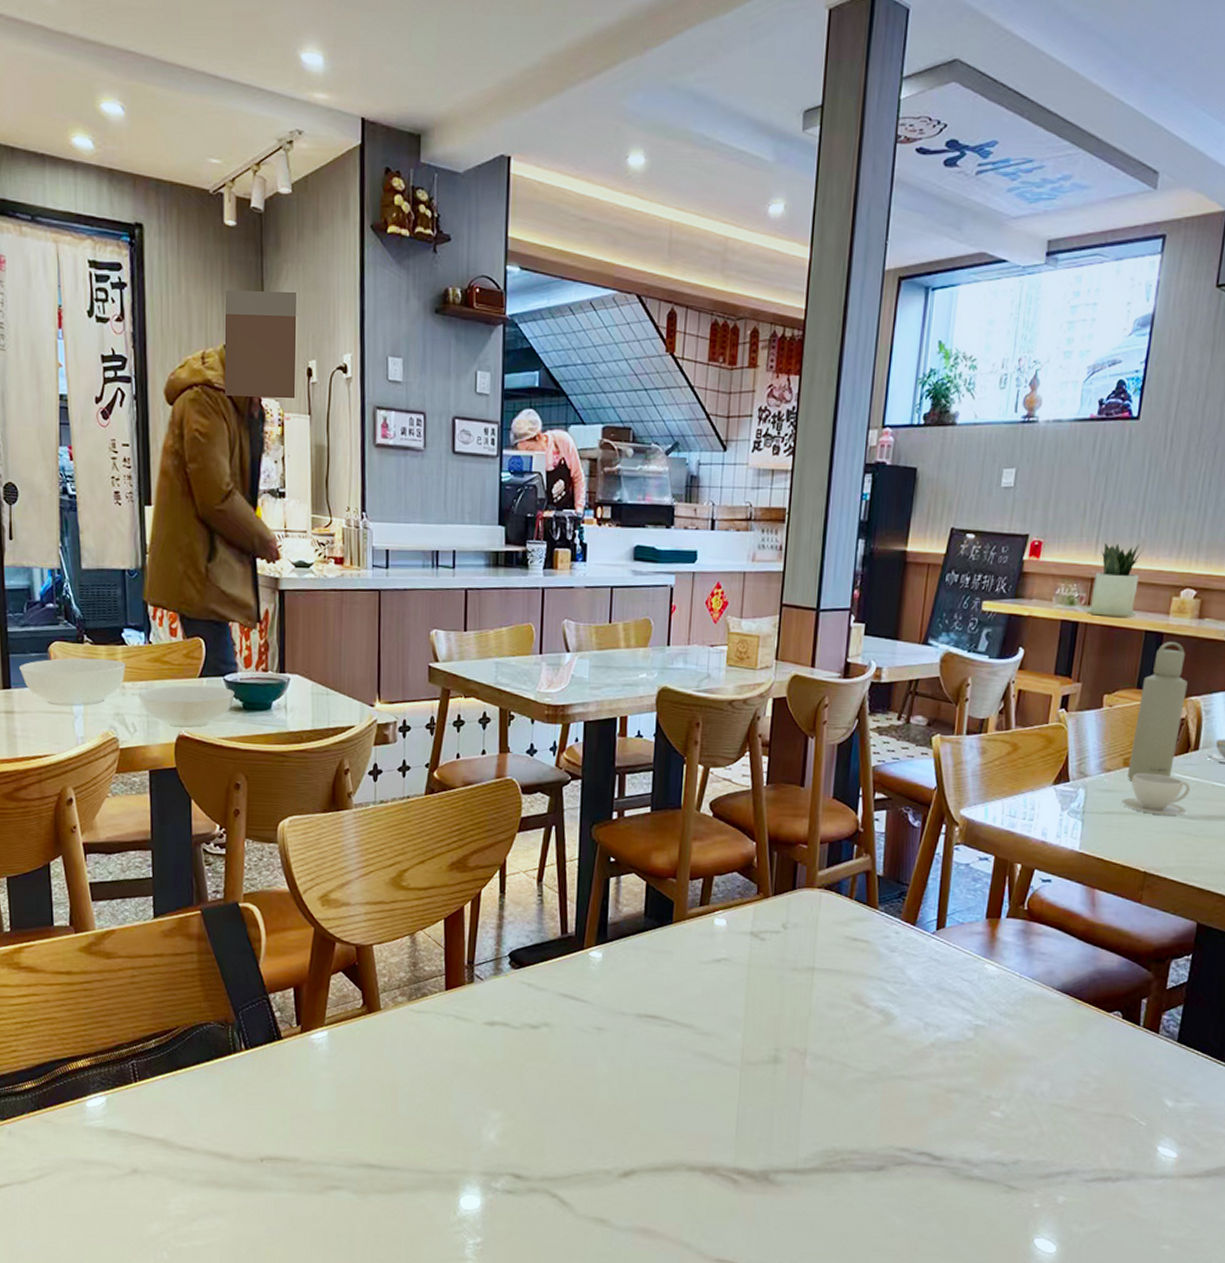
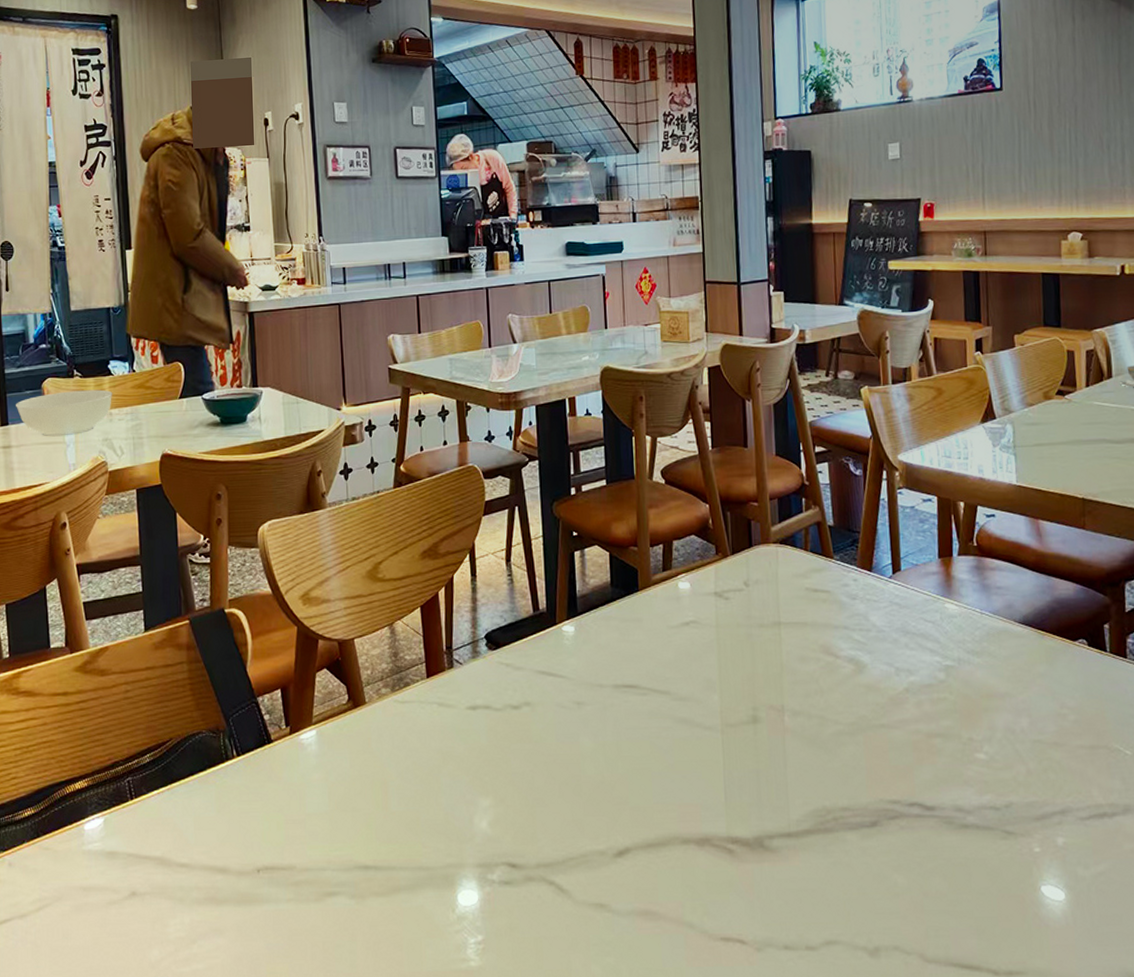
bowl: present [138,685,235,728] -> none [124,405,213,446]
planter: present [1085,543,1143,618] -> none [983,197,1031,264]
teacup: present [1121,772,1191,815] -> none [1048,403,1113,442]
bottle: present [1127,642,1188,780] -> none [1048,281,1091,412]

